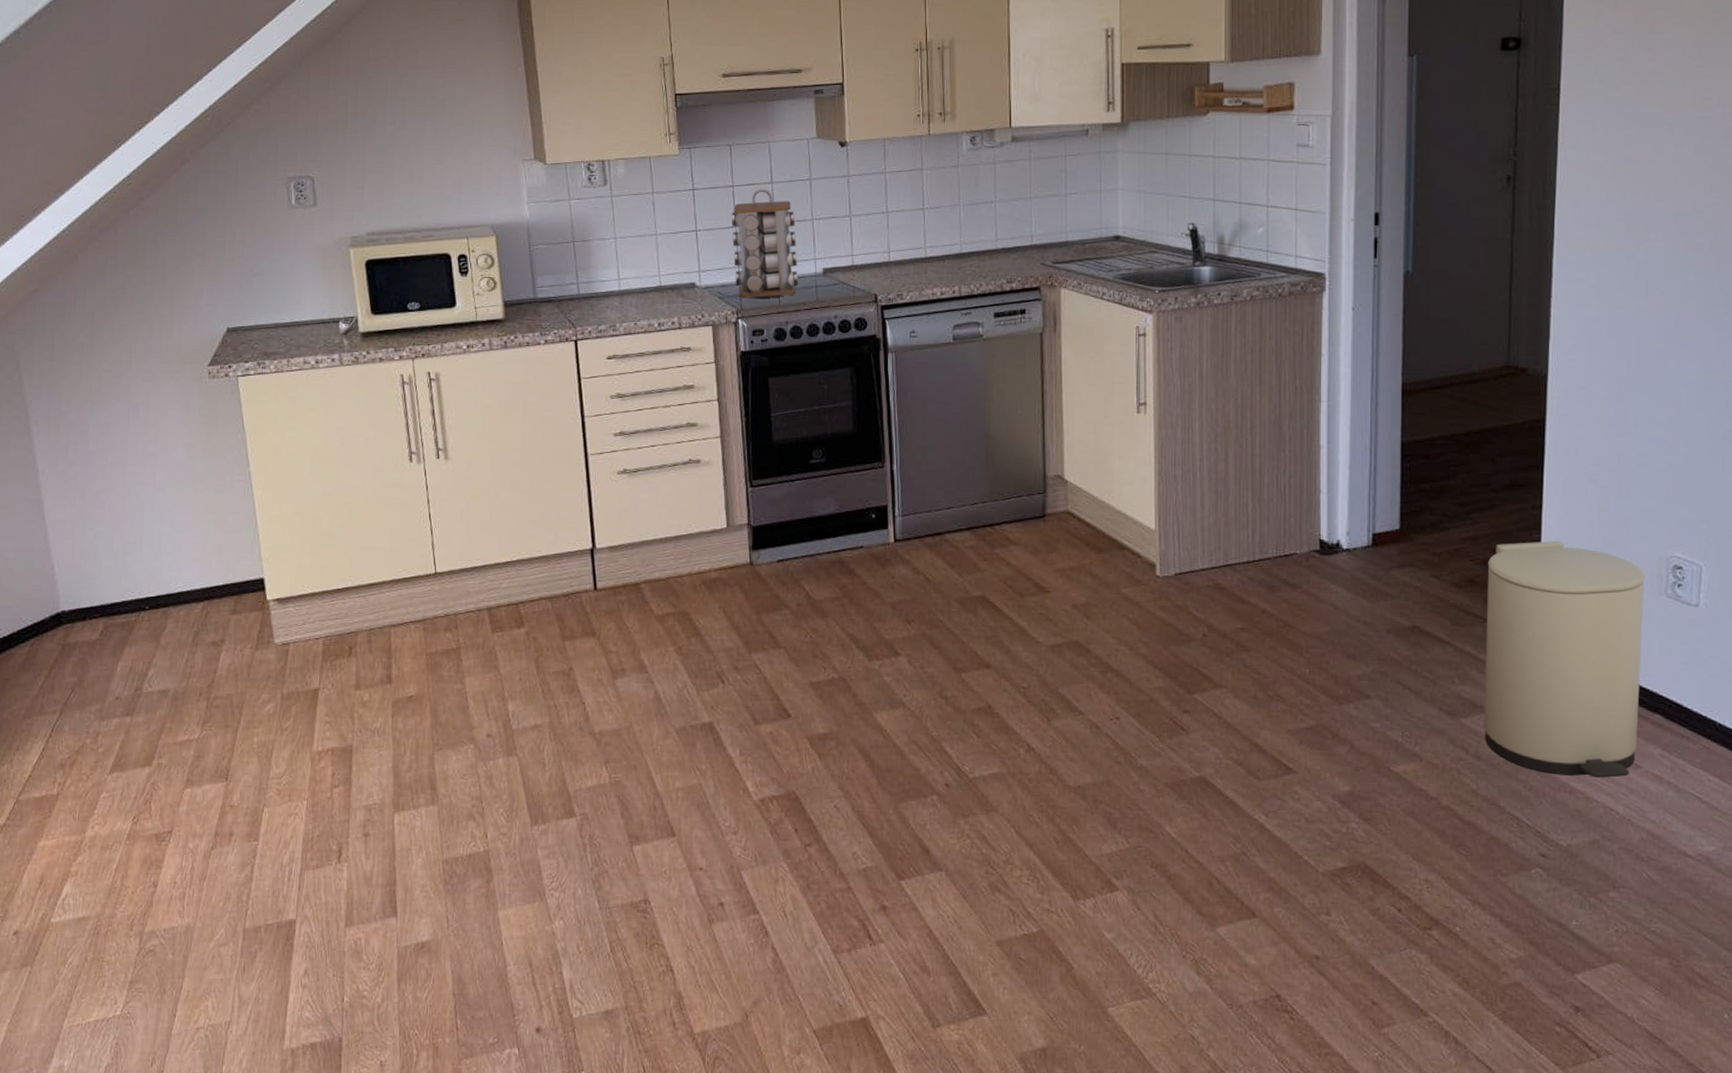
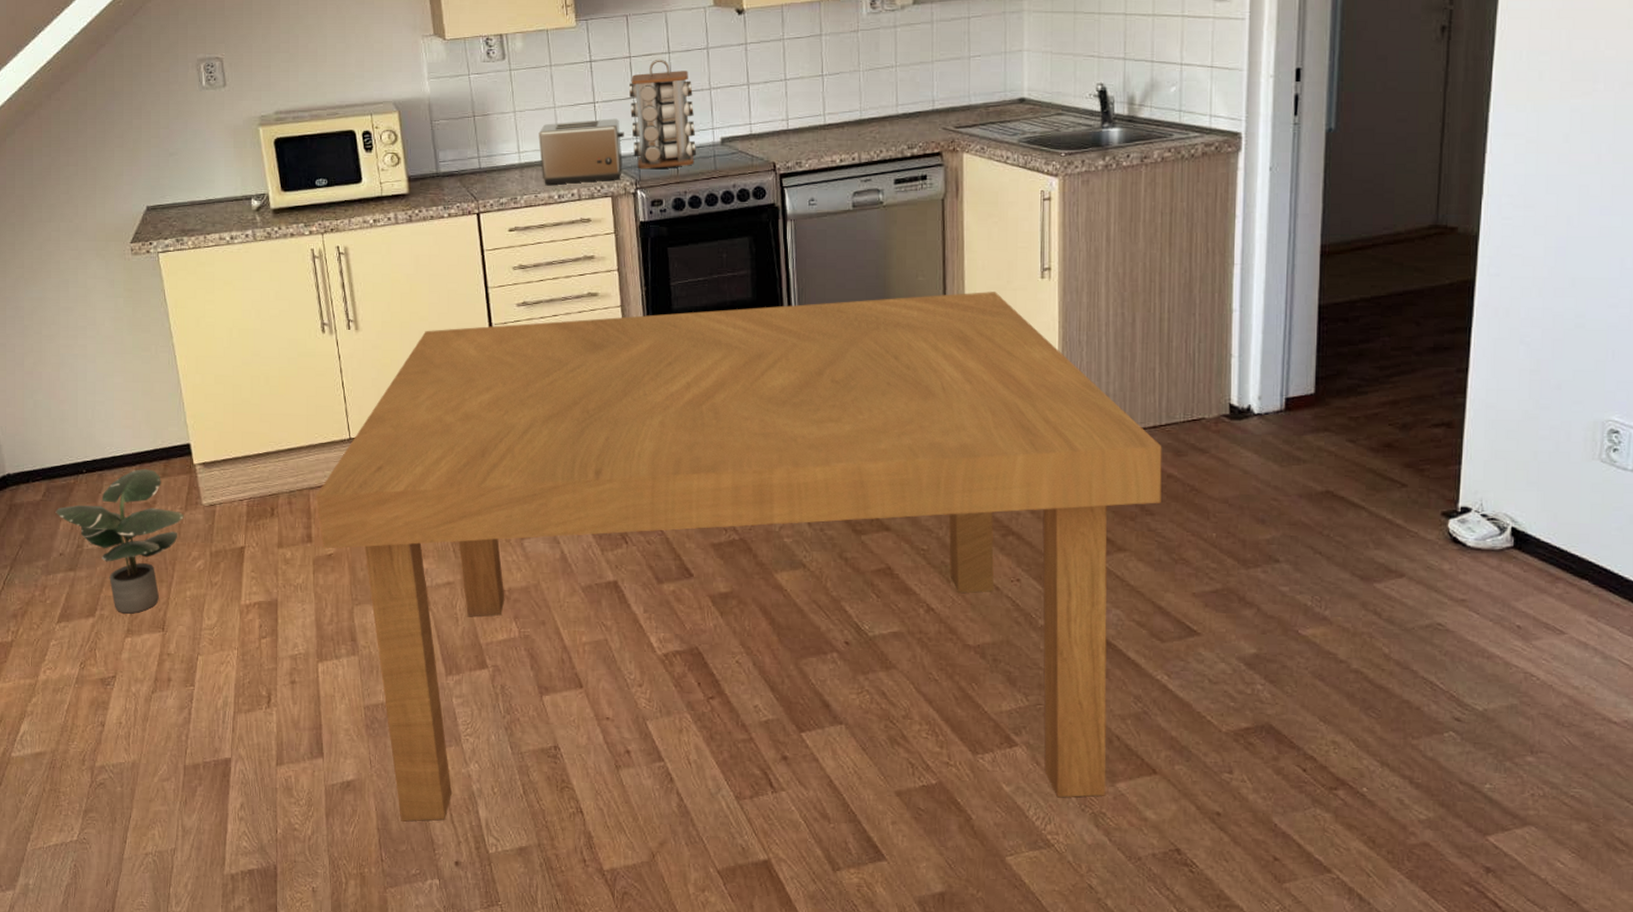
potted plant: none [113,605,254,762] -> present [55,469,184,614]
dining table: none [398,426,1256,985] -> present [316,292,1162,822]
toaster: none [639,247,726,313] -> present [538,118,624,185]
pedal bin: present [1484,541,1645,778] -> none [1398,405,1578,644]

